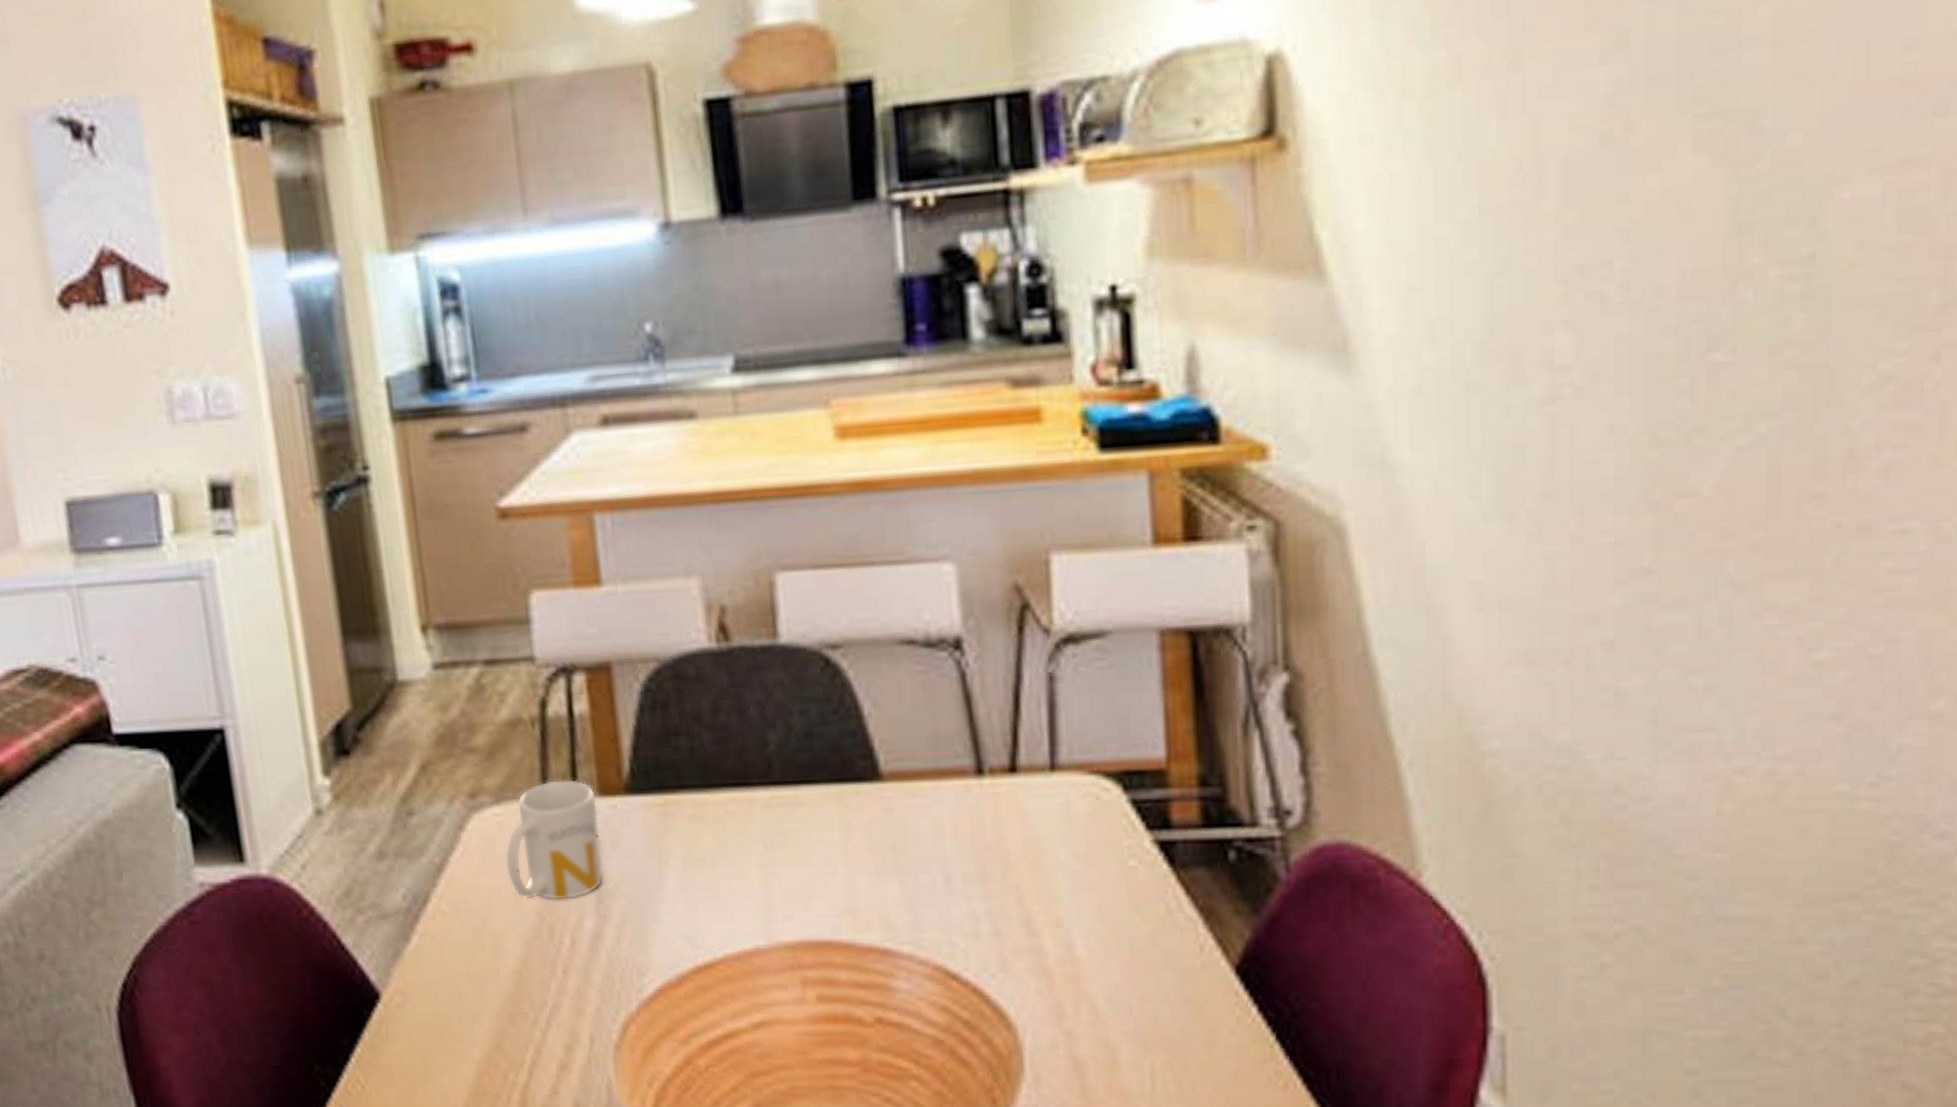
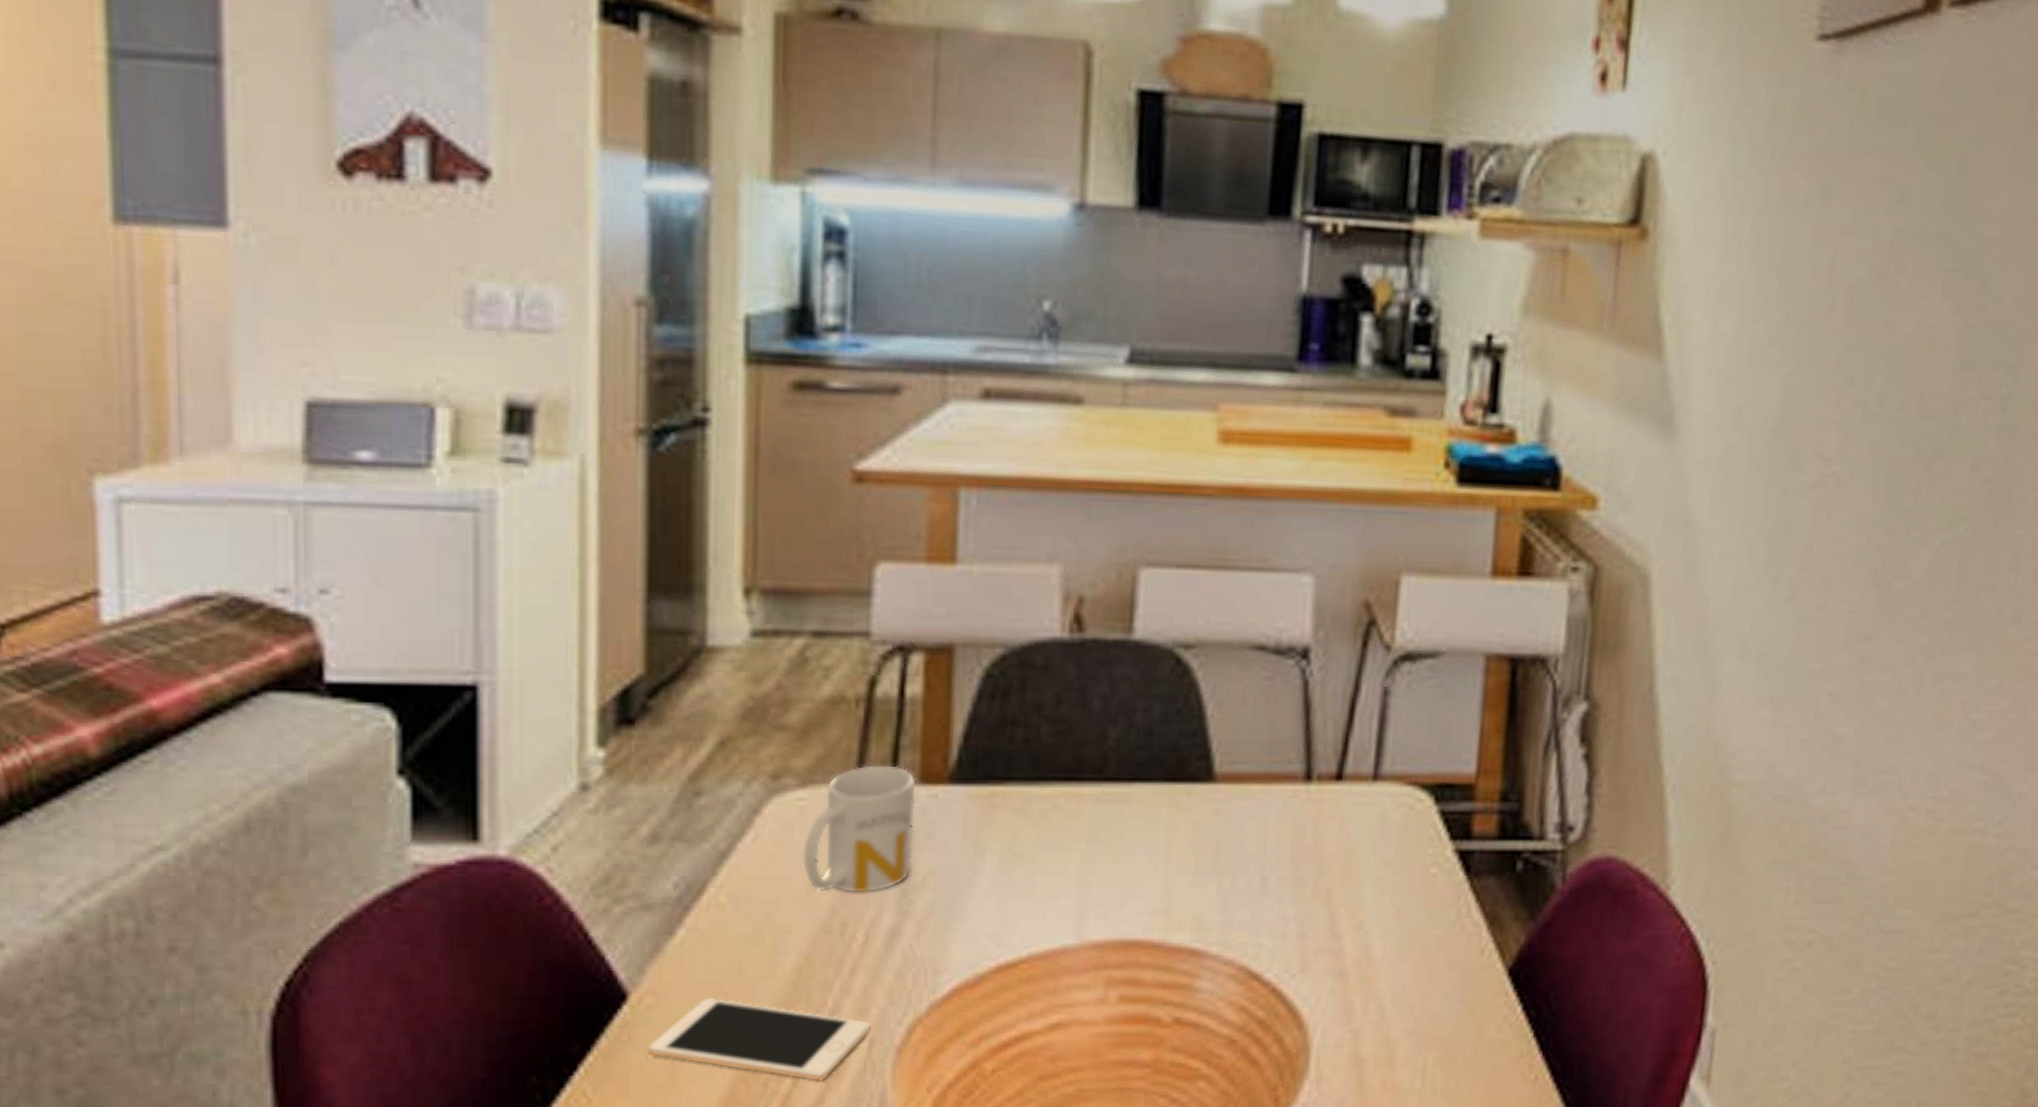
cell phone: none [404,996,589,1074] -> present [649,997,870,1082]

